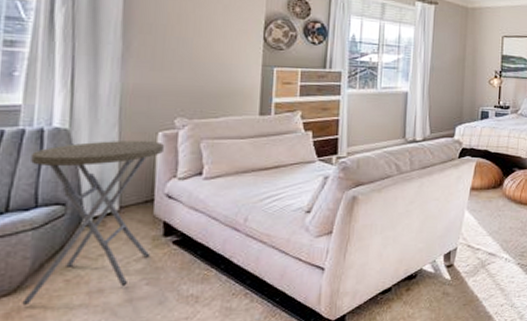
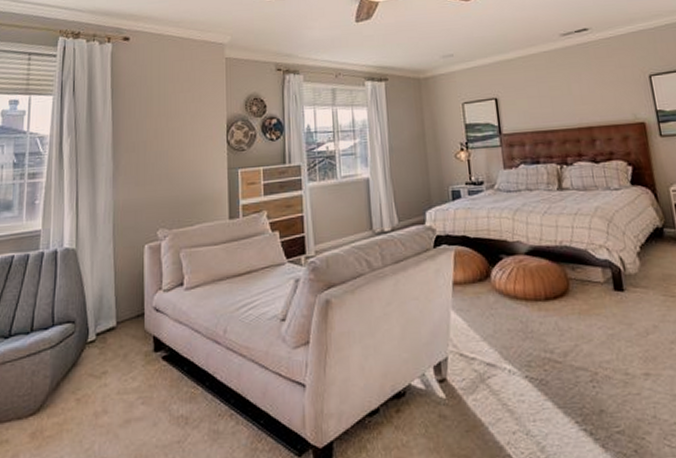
side table: present [22,141,165,305] -> none [44,254,151,425]

